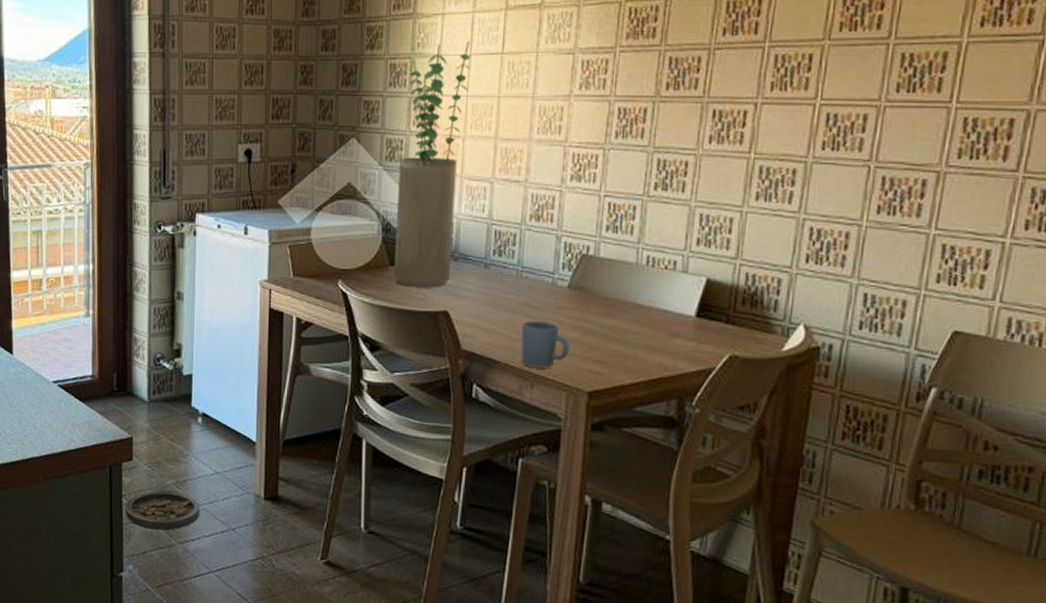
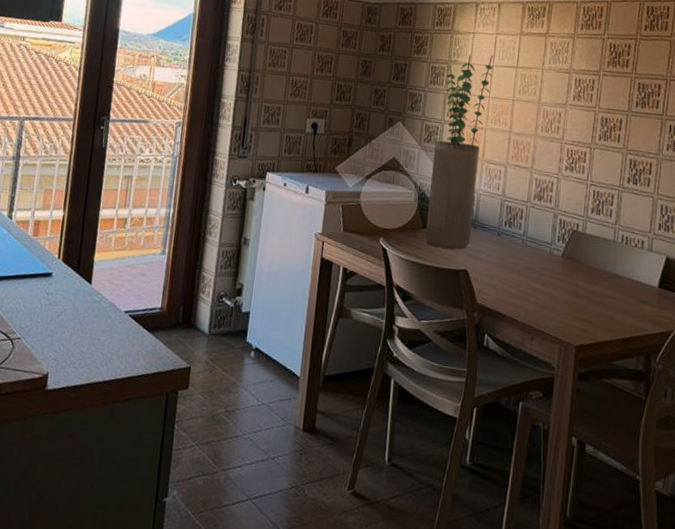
pet bowl: present [125,490,199,530] -> none [176,418,244,457]
mug: present [520,320,570,369] -> none [523,282,562,324]

